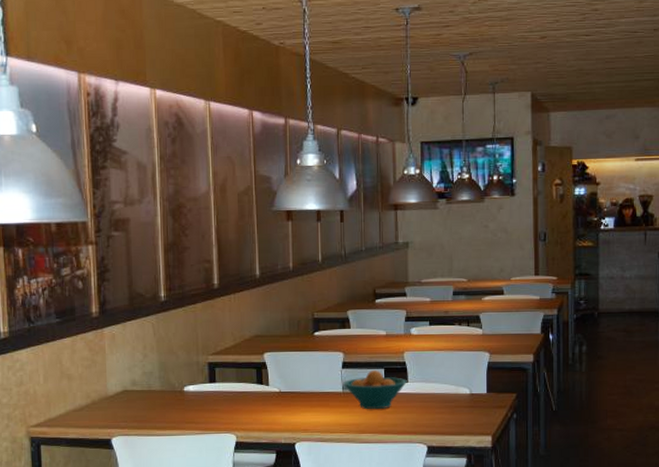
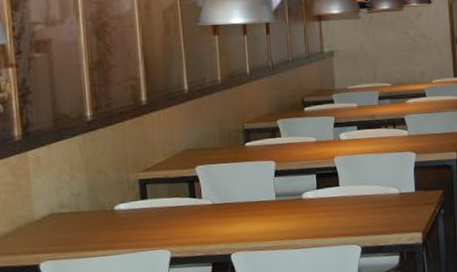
fruit bowl: present [343,370,407,410] -> none [276,176,339,216]

